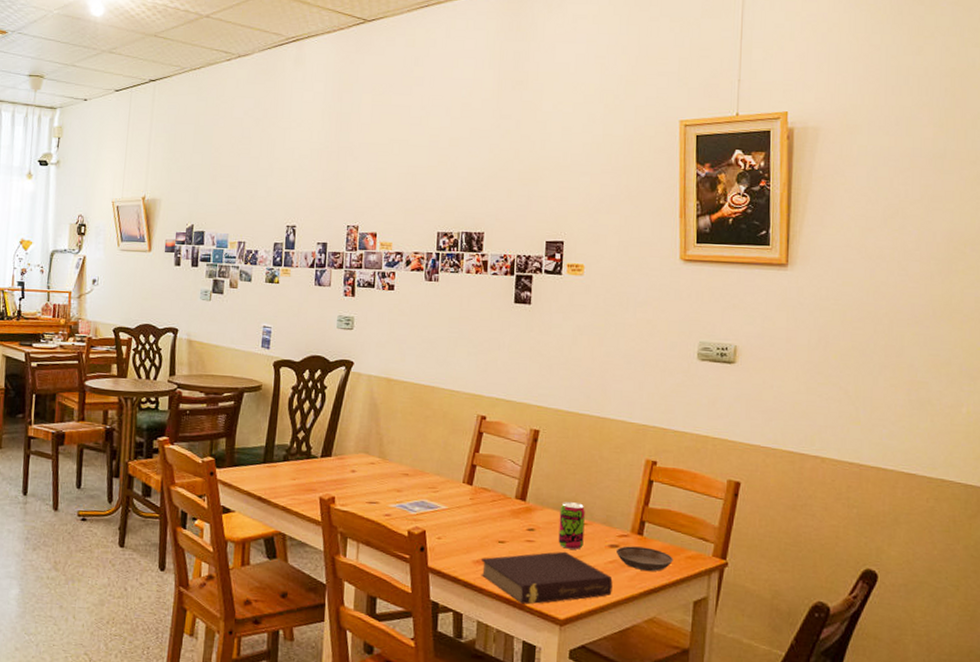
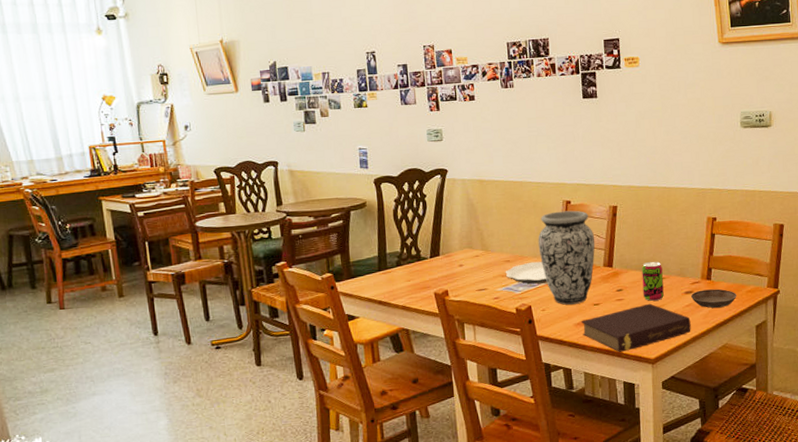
plate: none [401,479,448,507] -> present [505,261,548,284]
vase: none [442,426,509,538] -> present [538,210,595,305]

